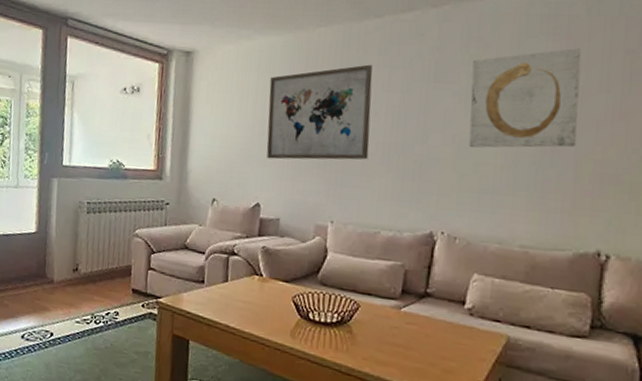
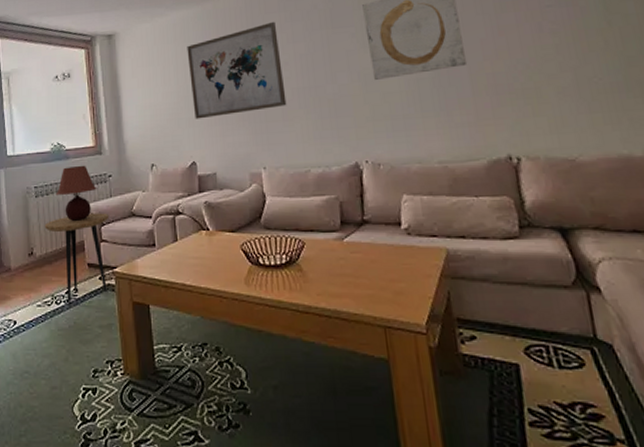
side table: none [92,238,160,325] -> present [44,212,108,304]
table lamp: none [108,187,152,245] -> present [56,165,97,221]

